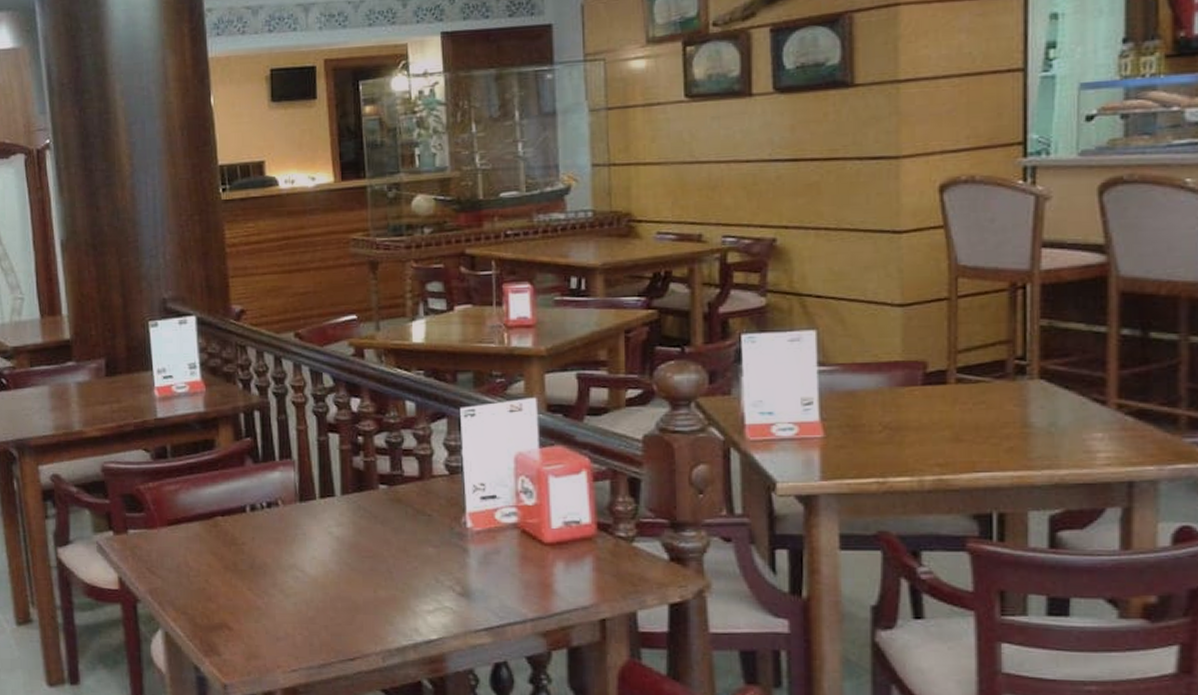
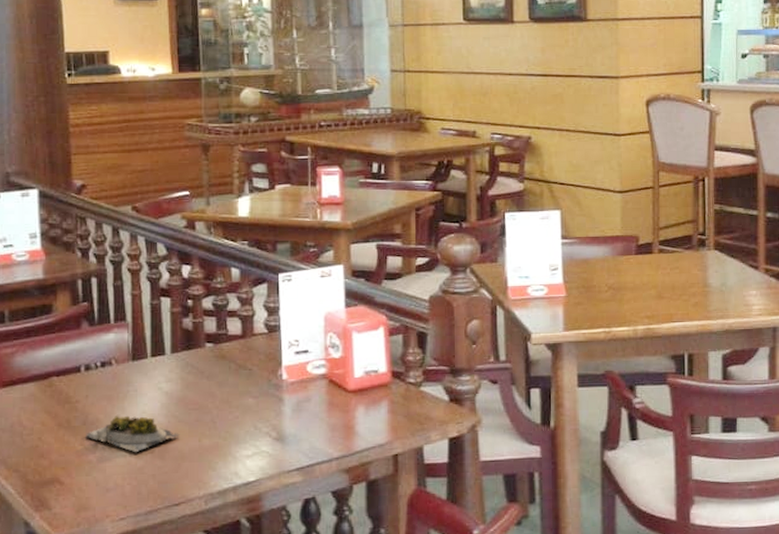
succulent plant: none [253,560,353,601] -> present [86,415,179,453]

